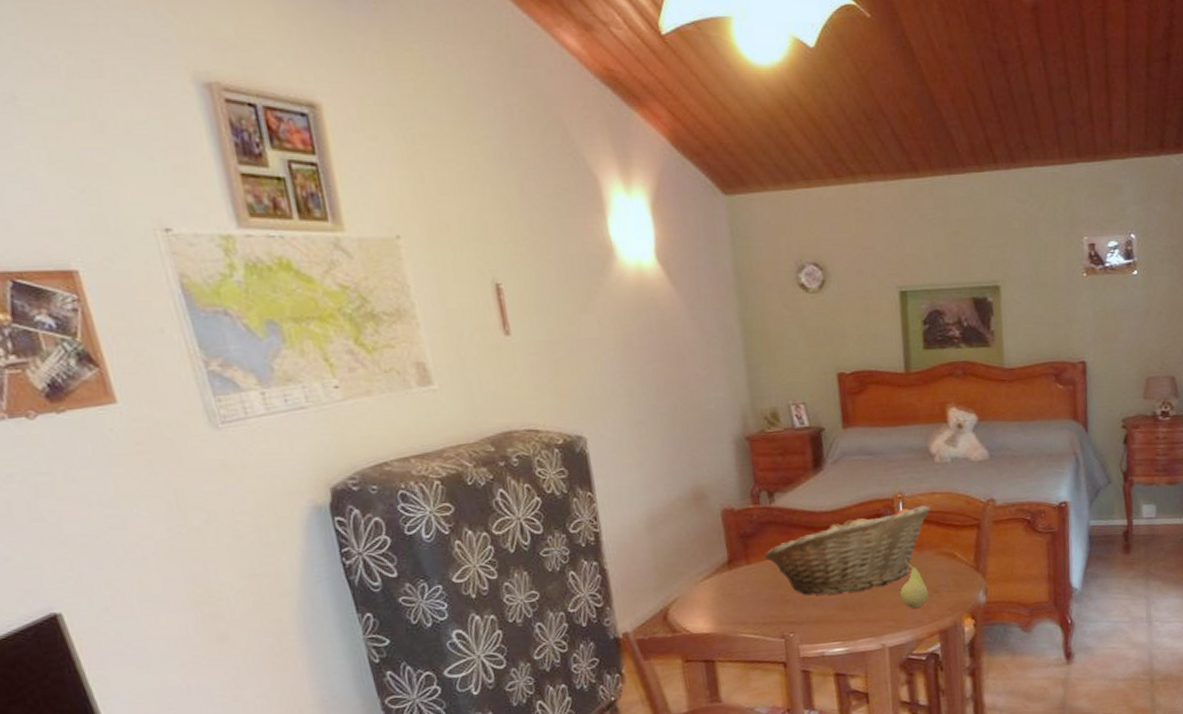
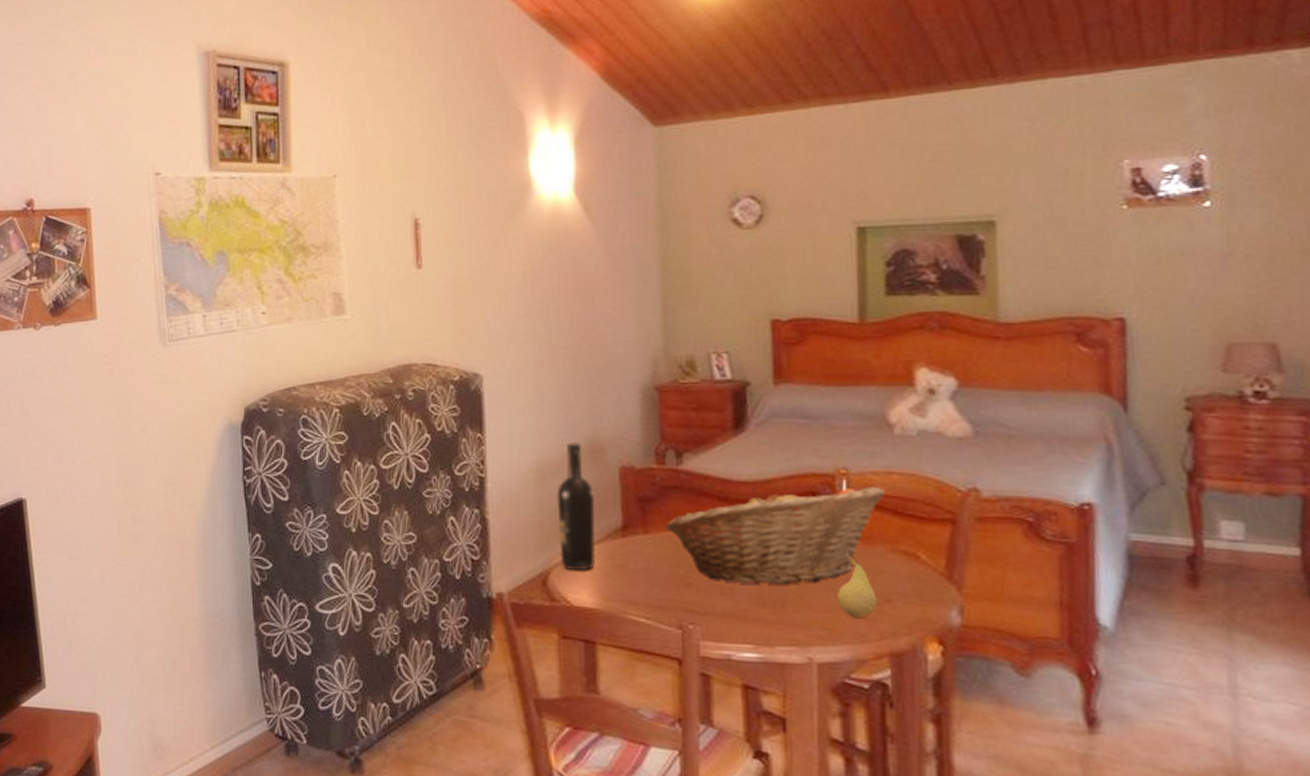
wine bottle: none [668,492,709,604] -> present [557,442,596,572]

